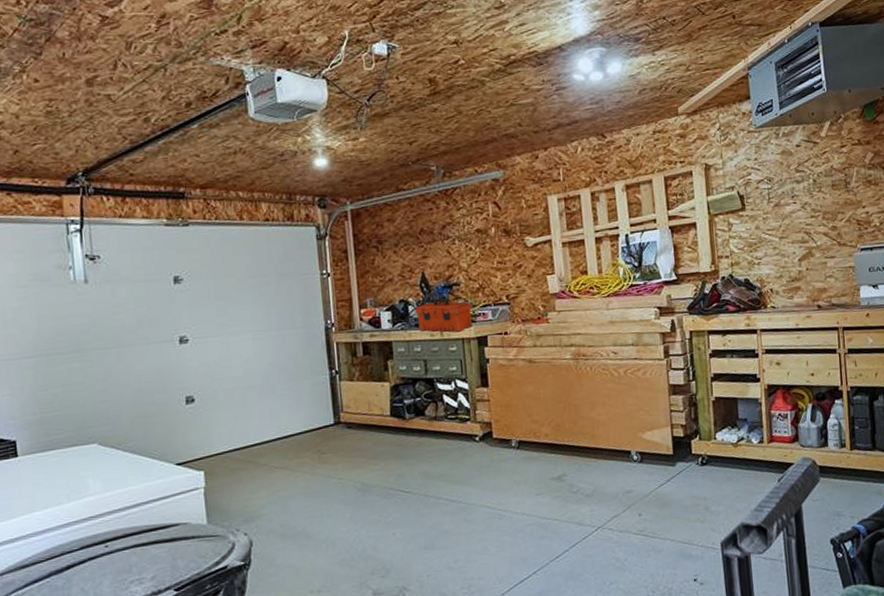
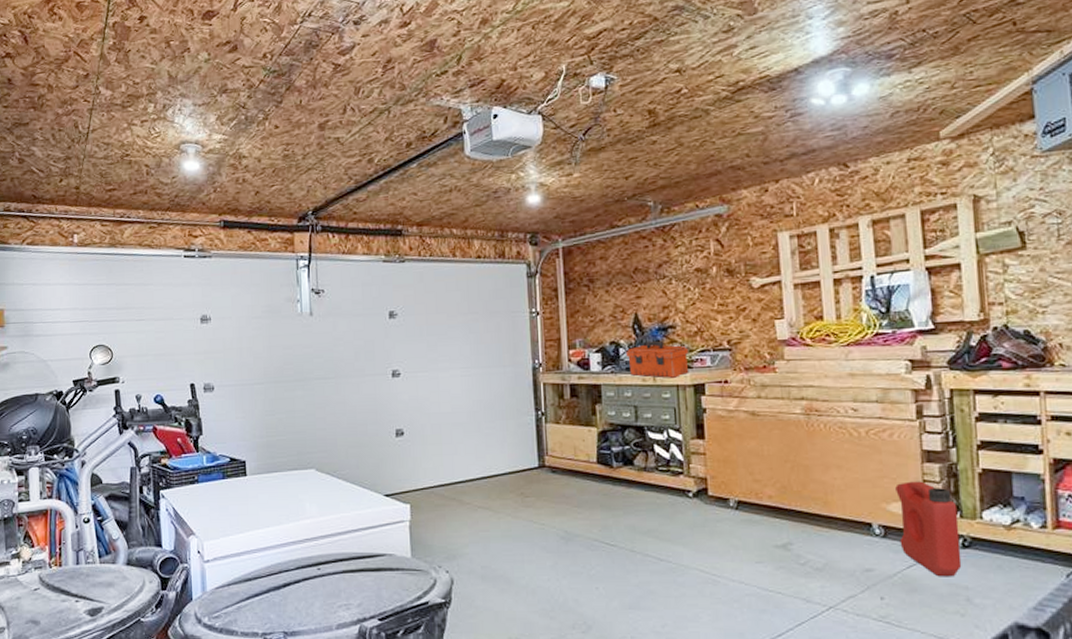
fuel can: none [649,411,701,492] -> present [895,481,962,577]

